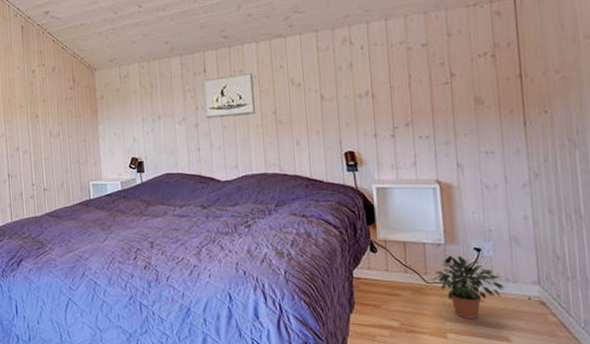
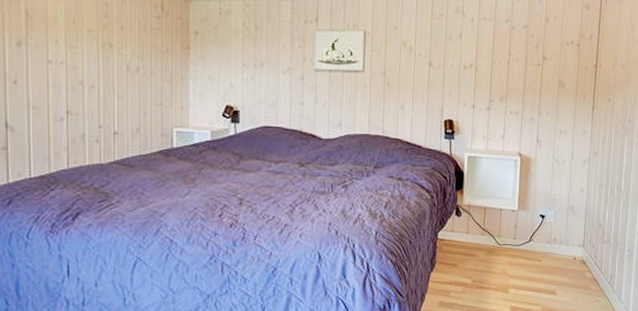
potted plant: present [431,254,504,319] -> none [502,219,558,276]

